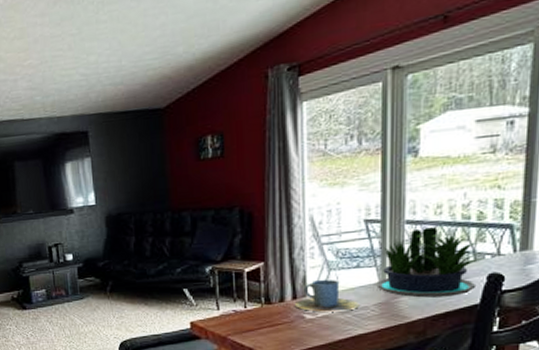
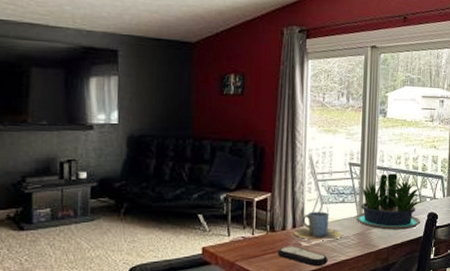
remote control: none [275,319,340,342] -> present [277,246,328,267]

